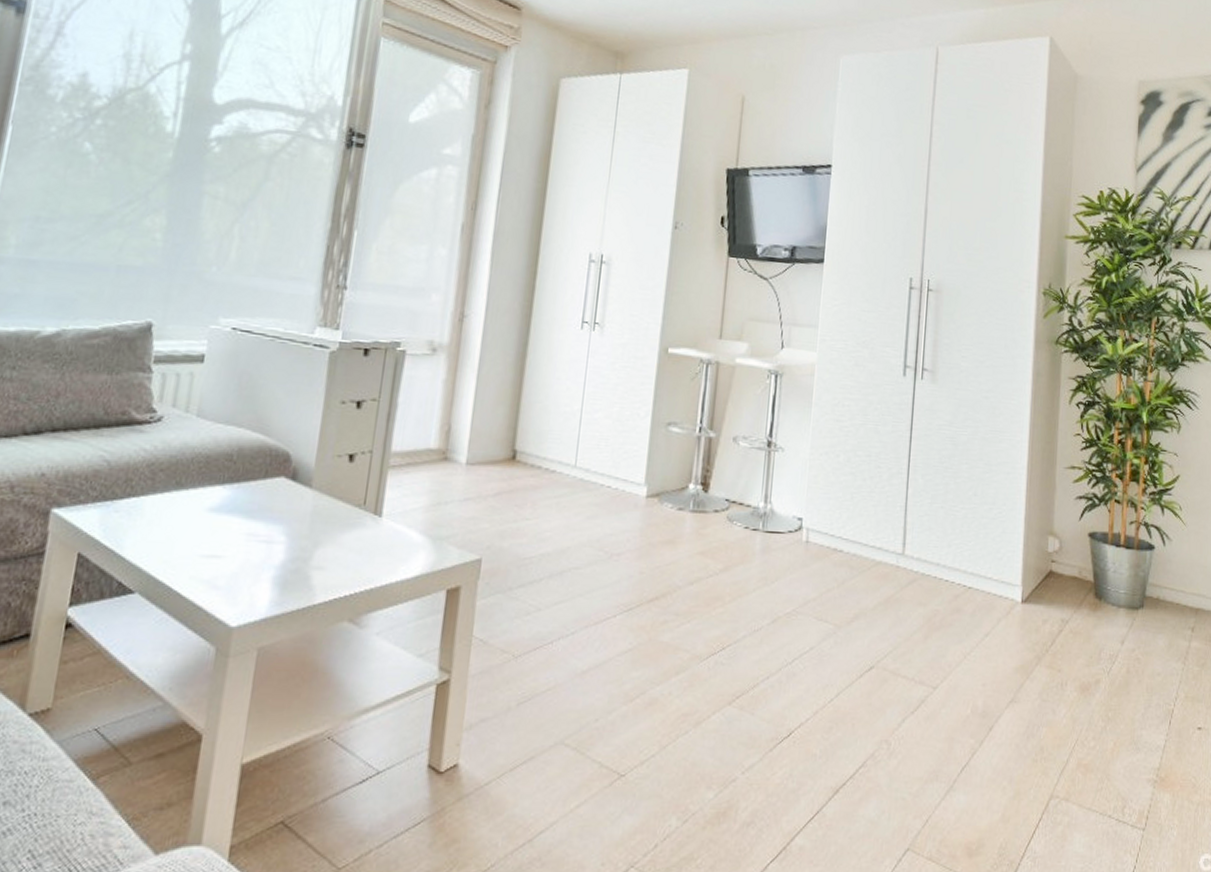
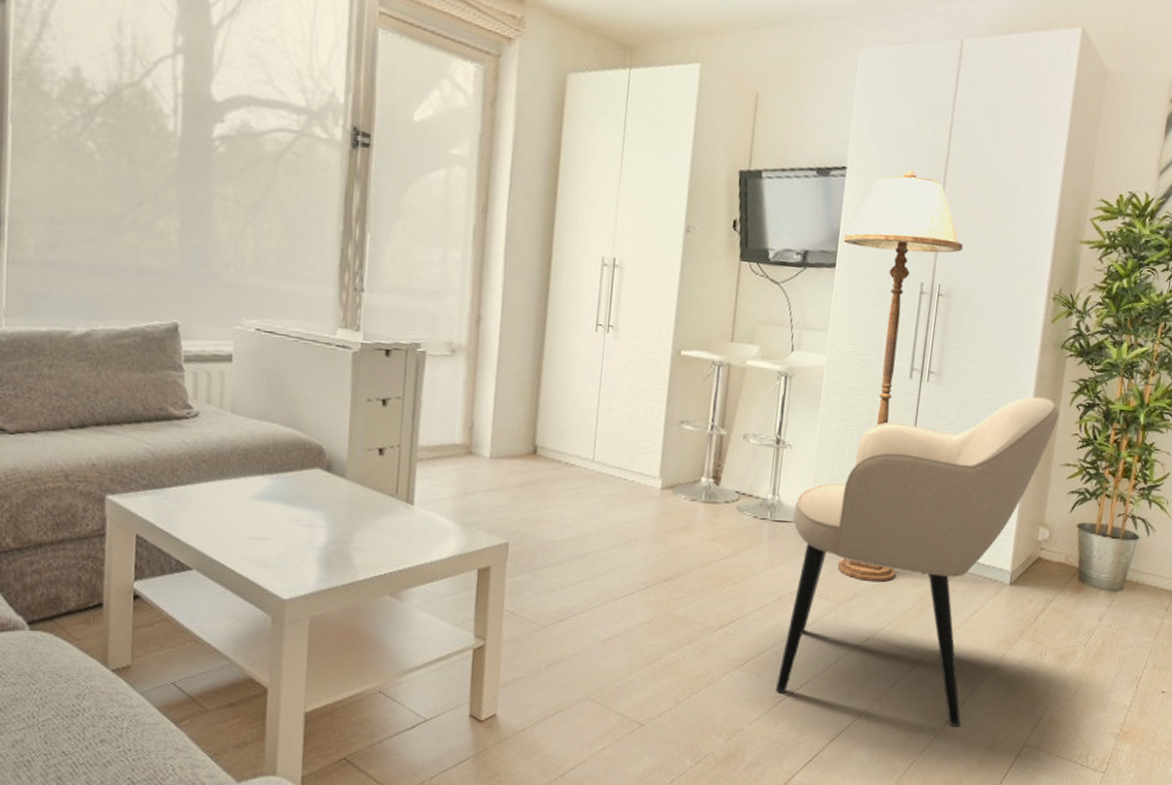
armchair: none [771,394,1059,774] -> present [775,396,1059,727]
floor lamp: none [830,168,950,600] -> present [837,171,964,582]

